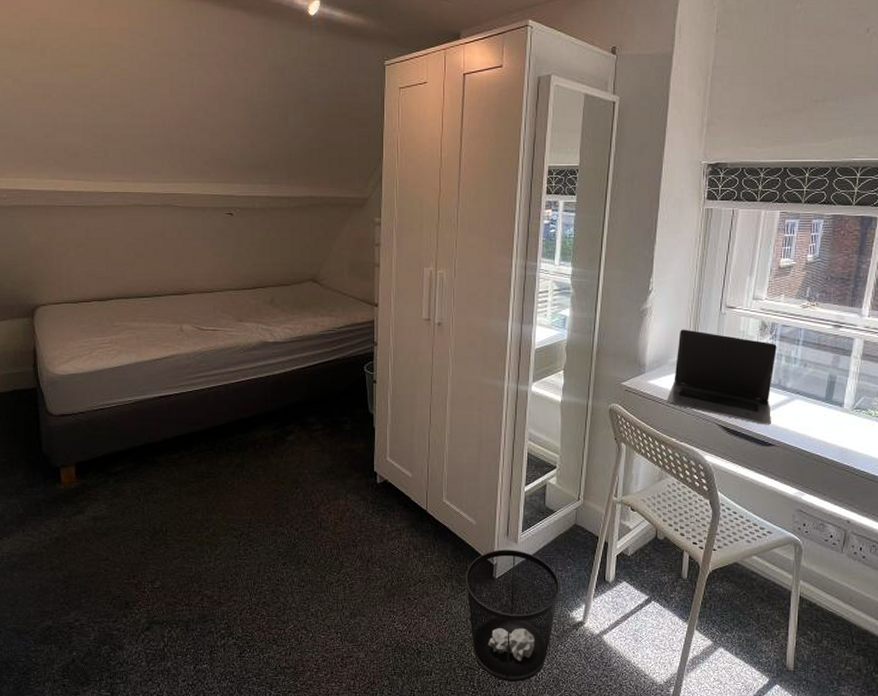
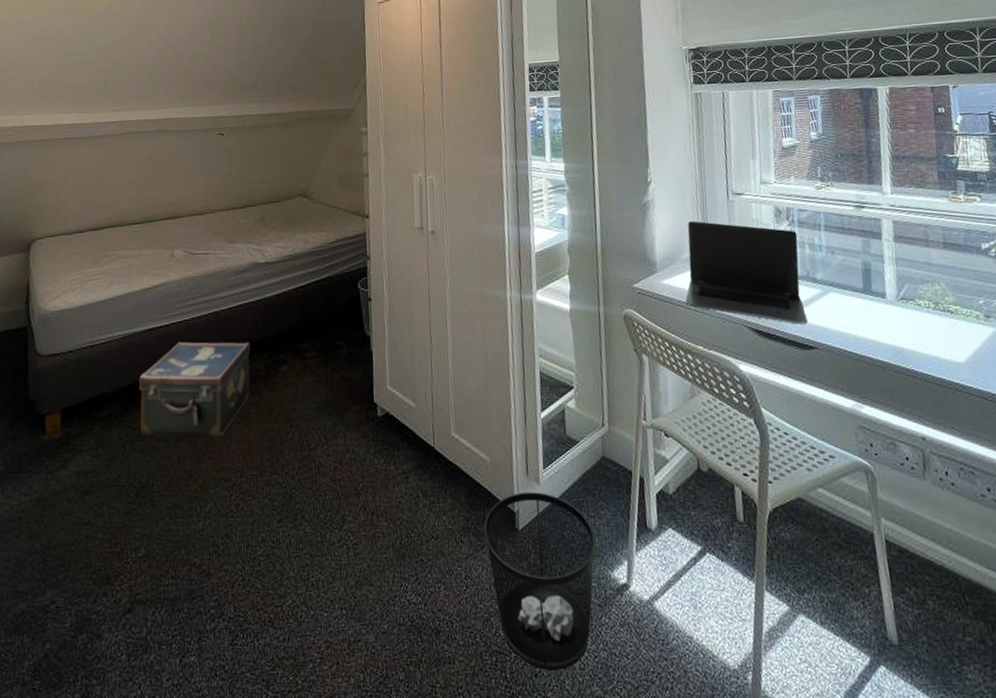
suitcase: none [150,409,259,494] -> present [138,341,250,437]

